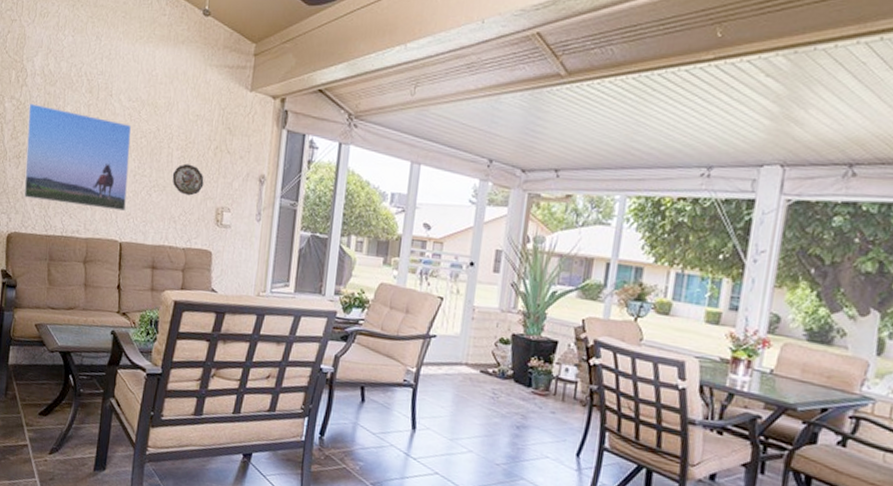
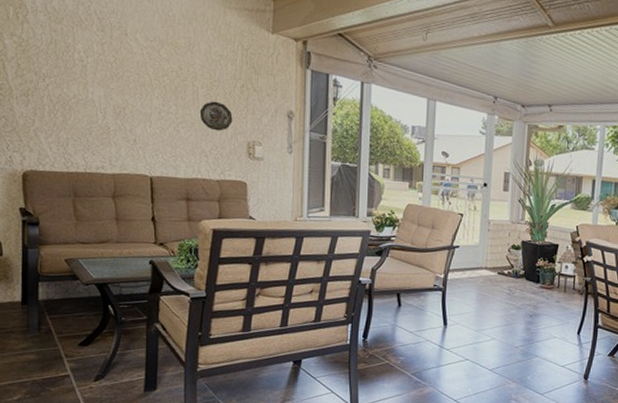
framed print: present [23,103,132,211] -> none [33,41,154,147]

